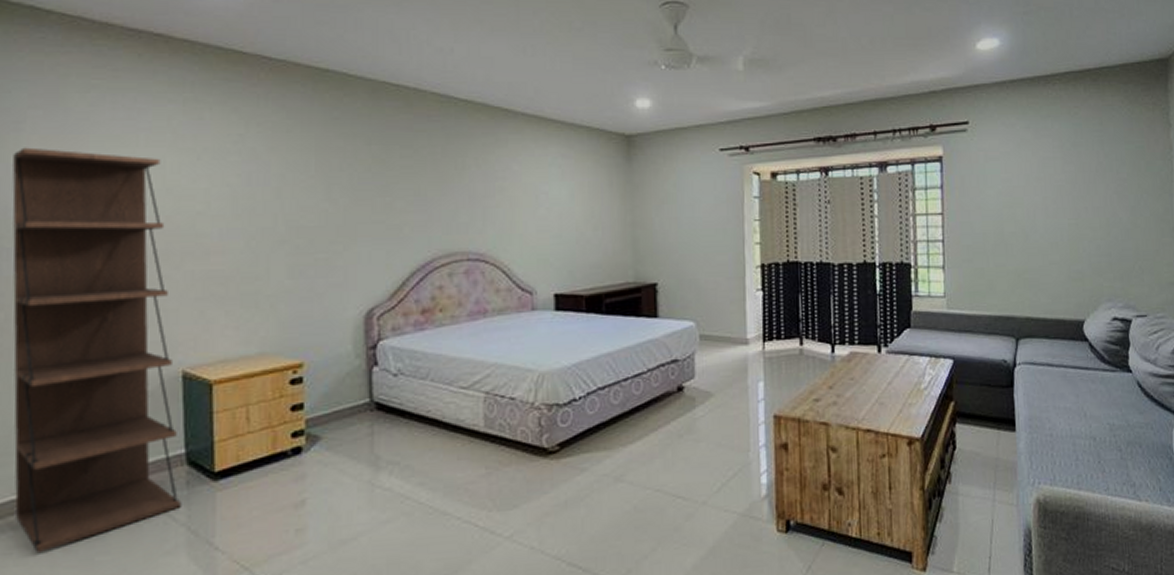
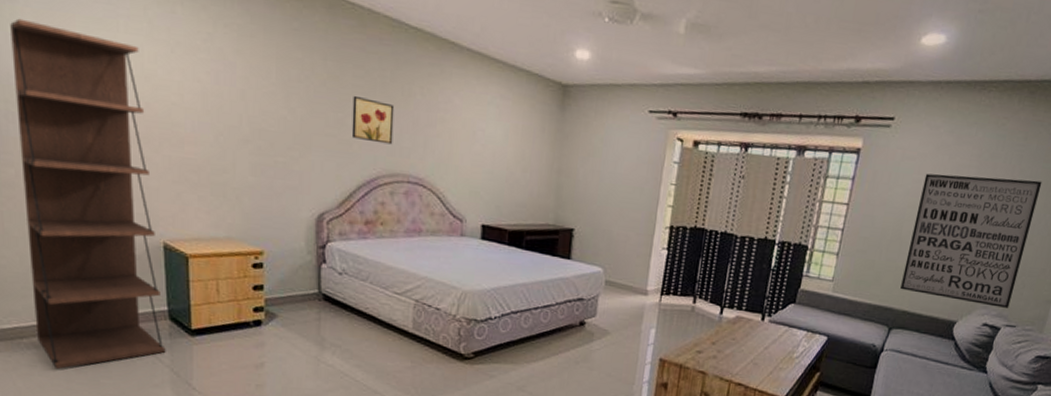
wall art: none [401,176,448,223] -> present [351,95,395,145]
wall art: none [1013,162,1134,298] -> present [900,173,1043,308]

